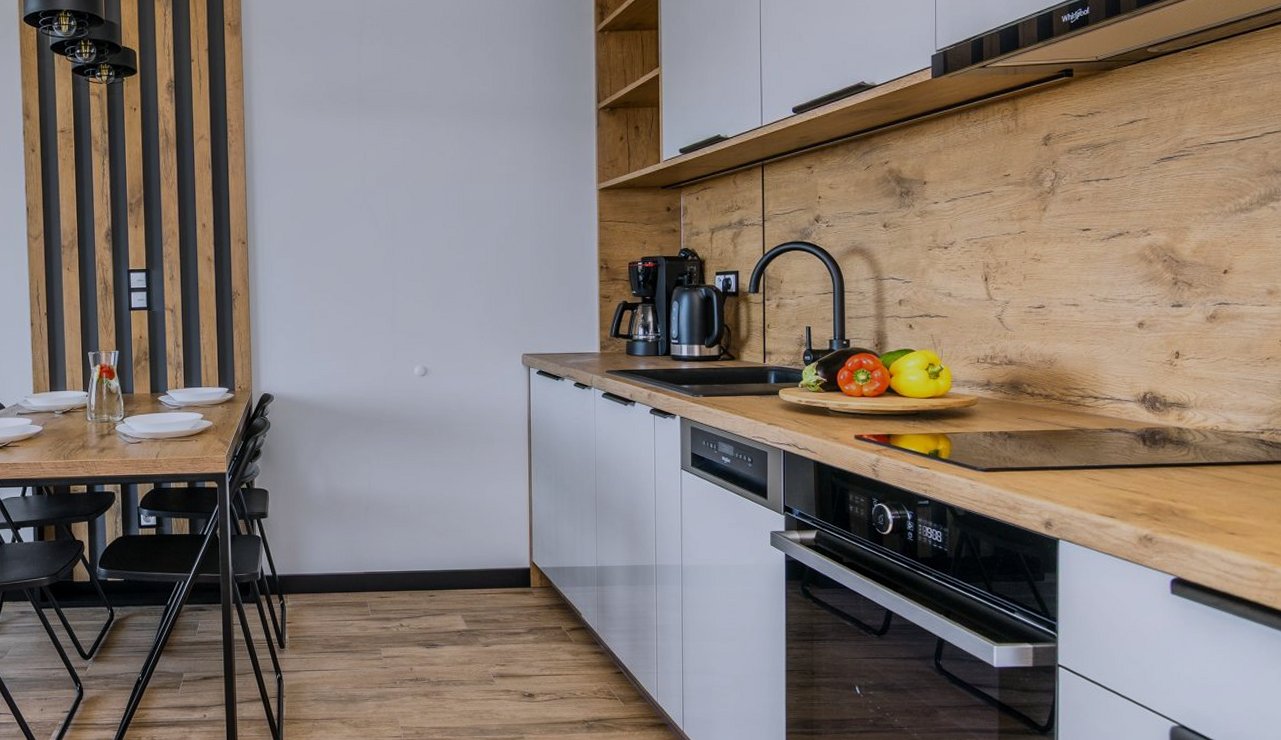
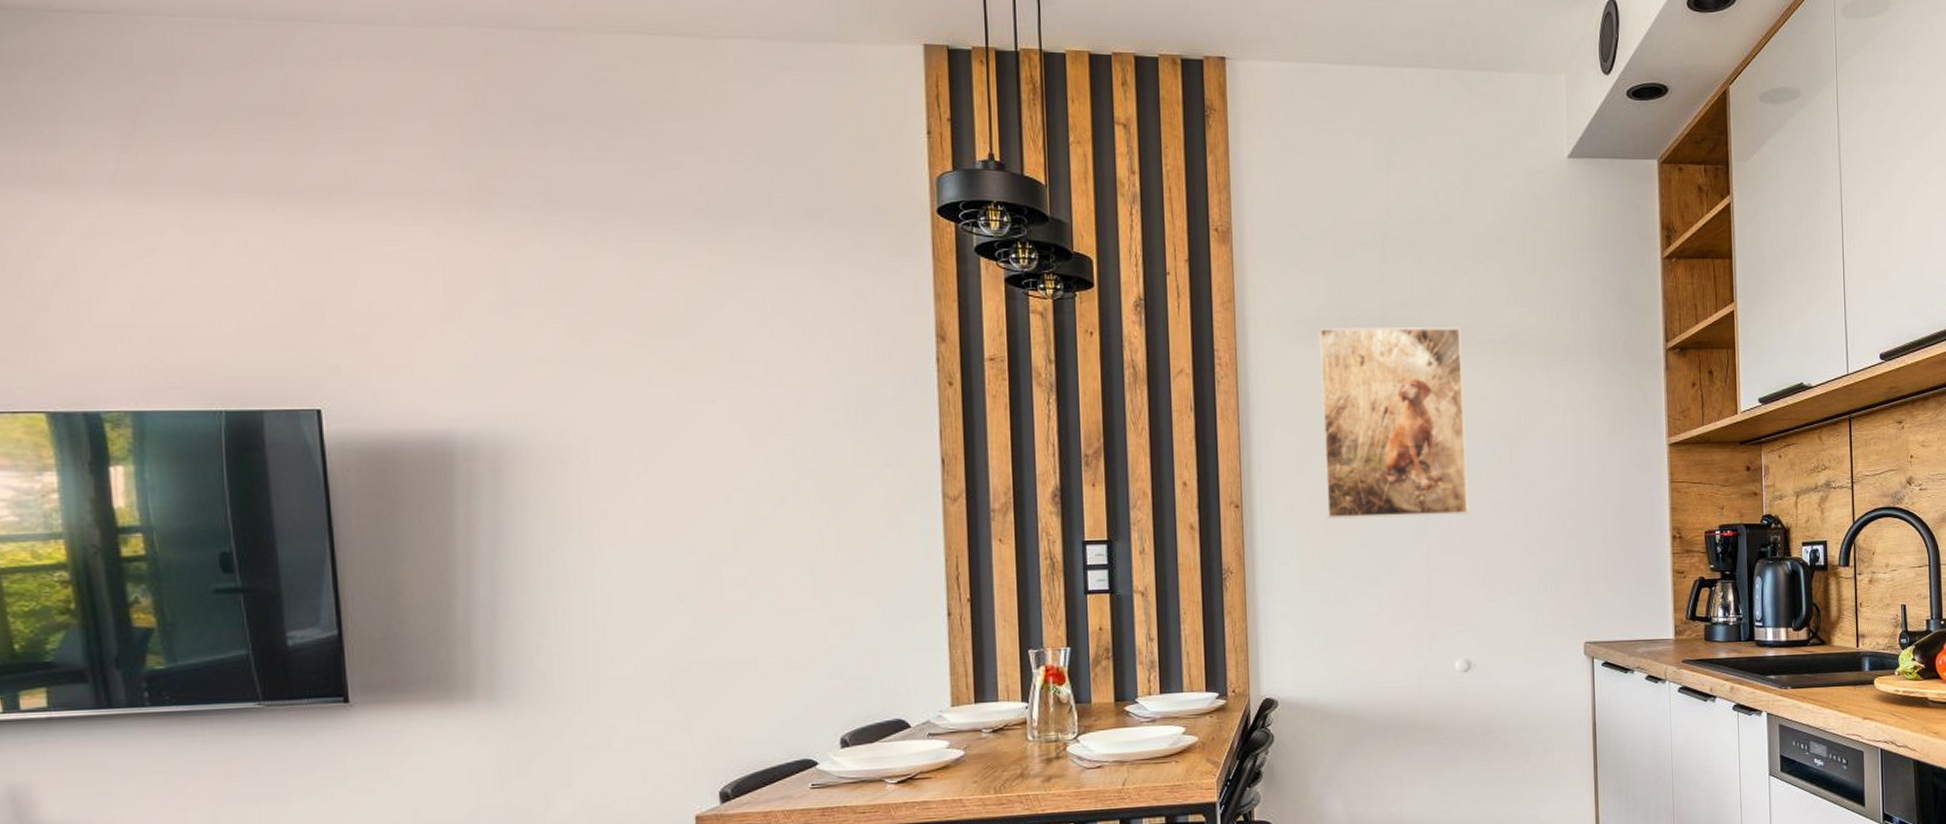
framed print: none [308,96,427,253] -> present [1318,327,1468,520]

